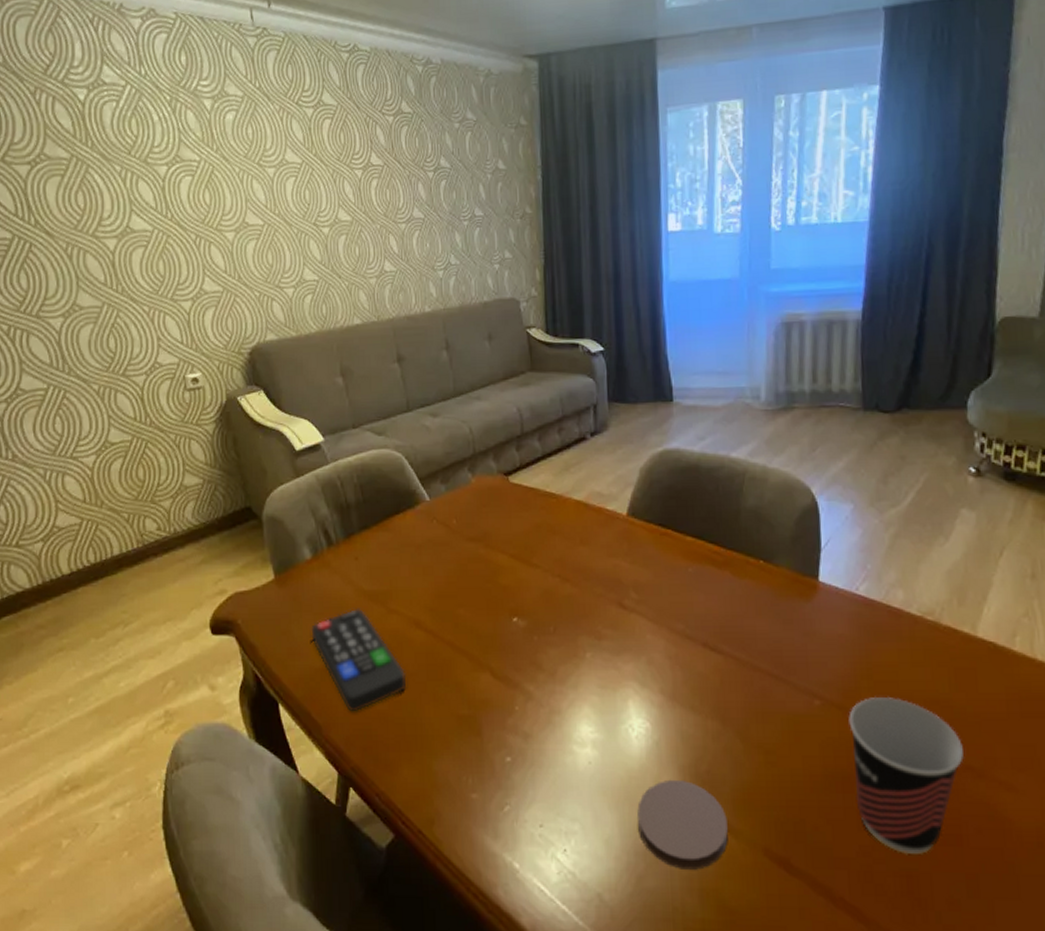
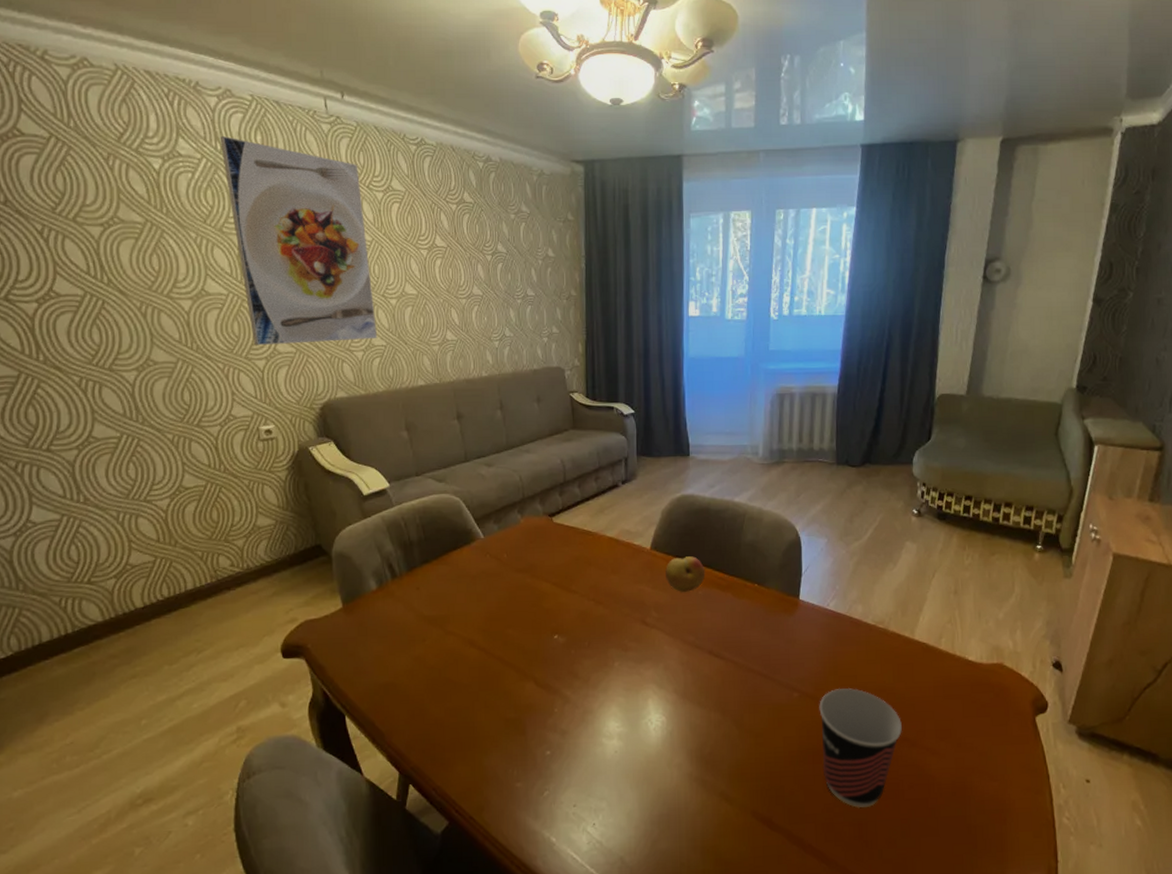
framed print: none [144,59,310,286] -> present [220,135,378,346]
remote control: present [311,608,407,712] -> none [376,630,461,720]
coaster: present [637,779,728,870] -> none [654,761,725,833]
fruit: none [646,525,697,569] -> present [665,556,706,592]

